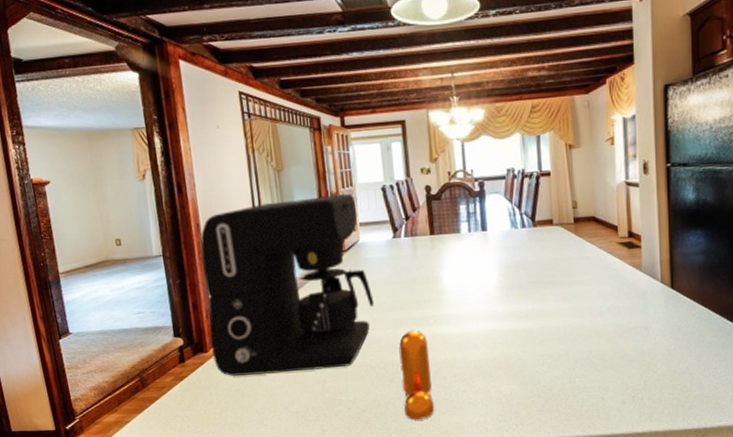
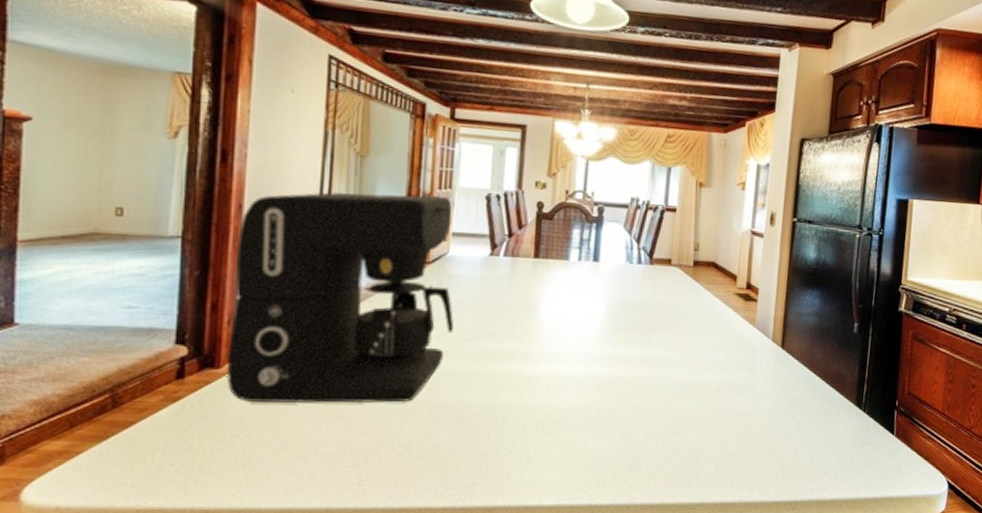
pepper shaker: present [398,330,435,420] -> none [469,365,511,473]

